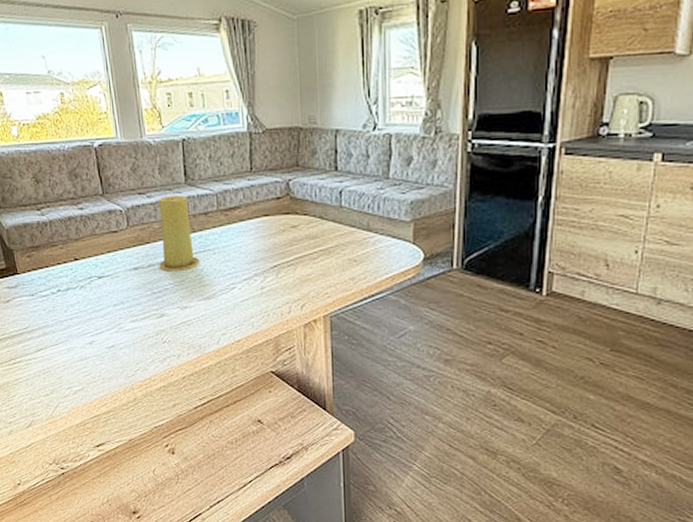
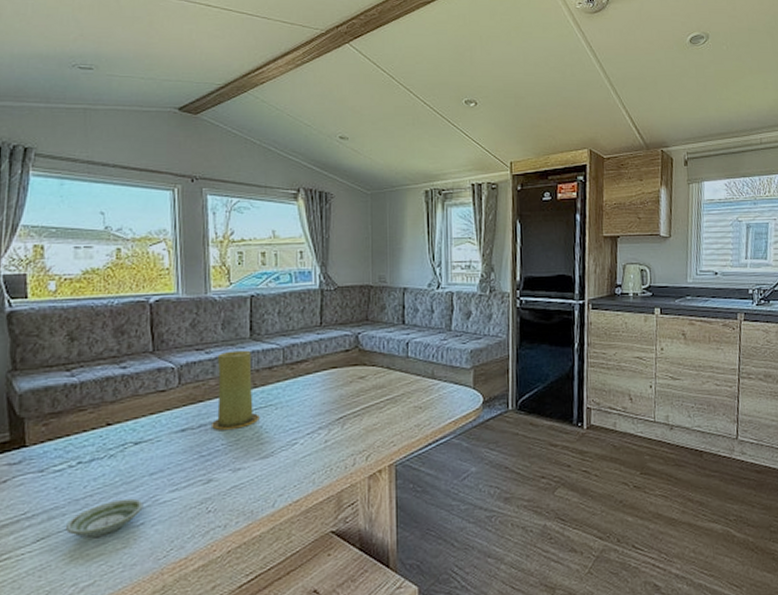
saucer: none [57,324,112,353] -> present [66,498,143,537]

